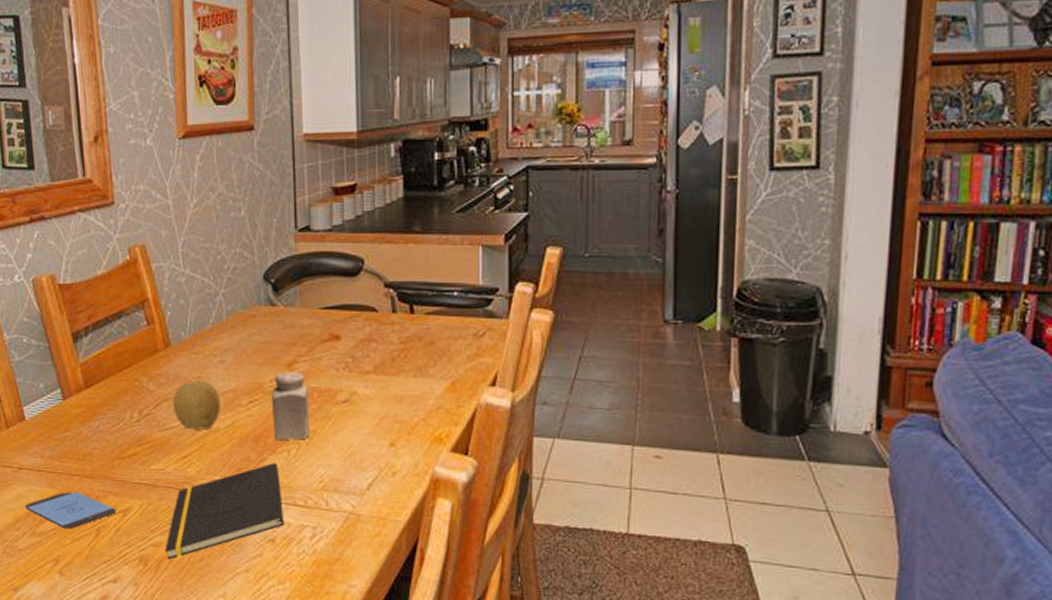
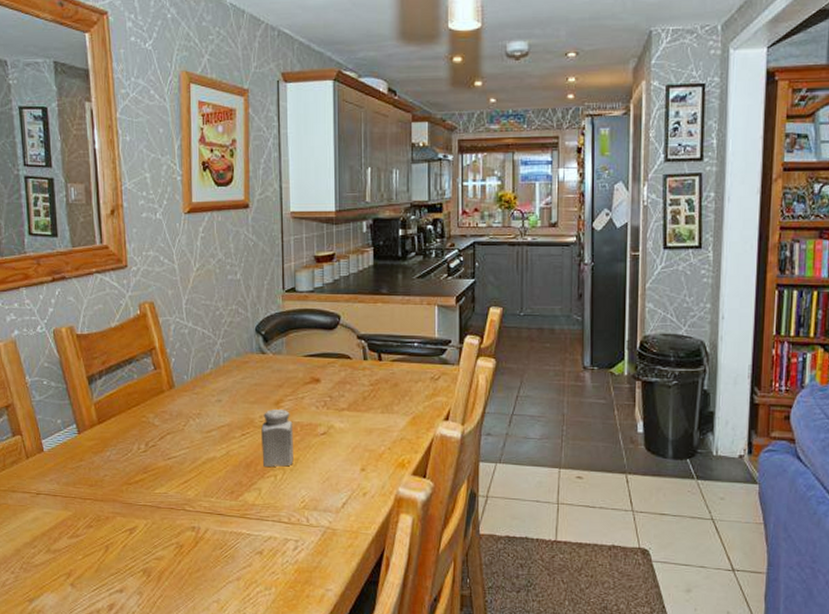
smartphone: present [25,492,116,529] -> none [41,514,124,546]
notepad: present [164,463,285,560] -> none [166,486,271,571]
fruit: present [173,380,222,430] -> none [176,416,218,459]

